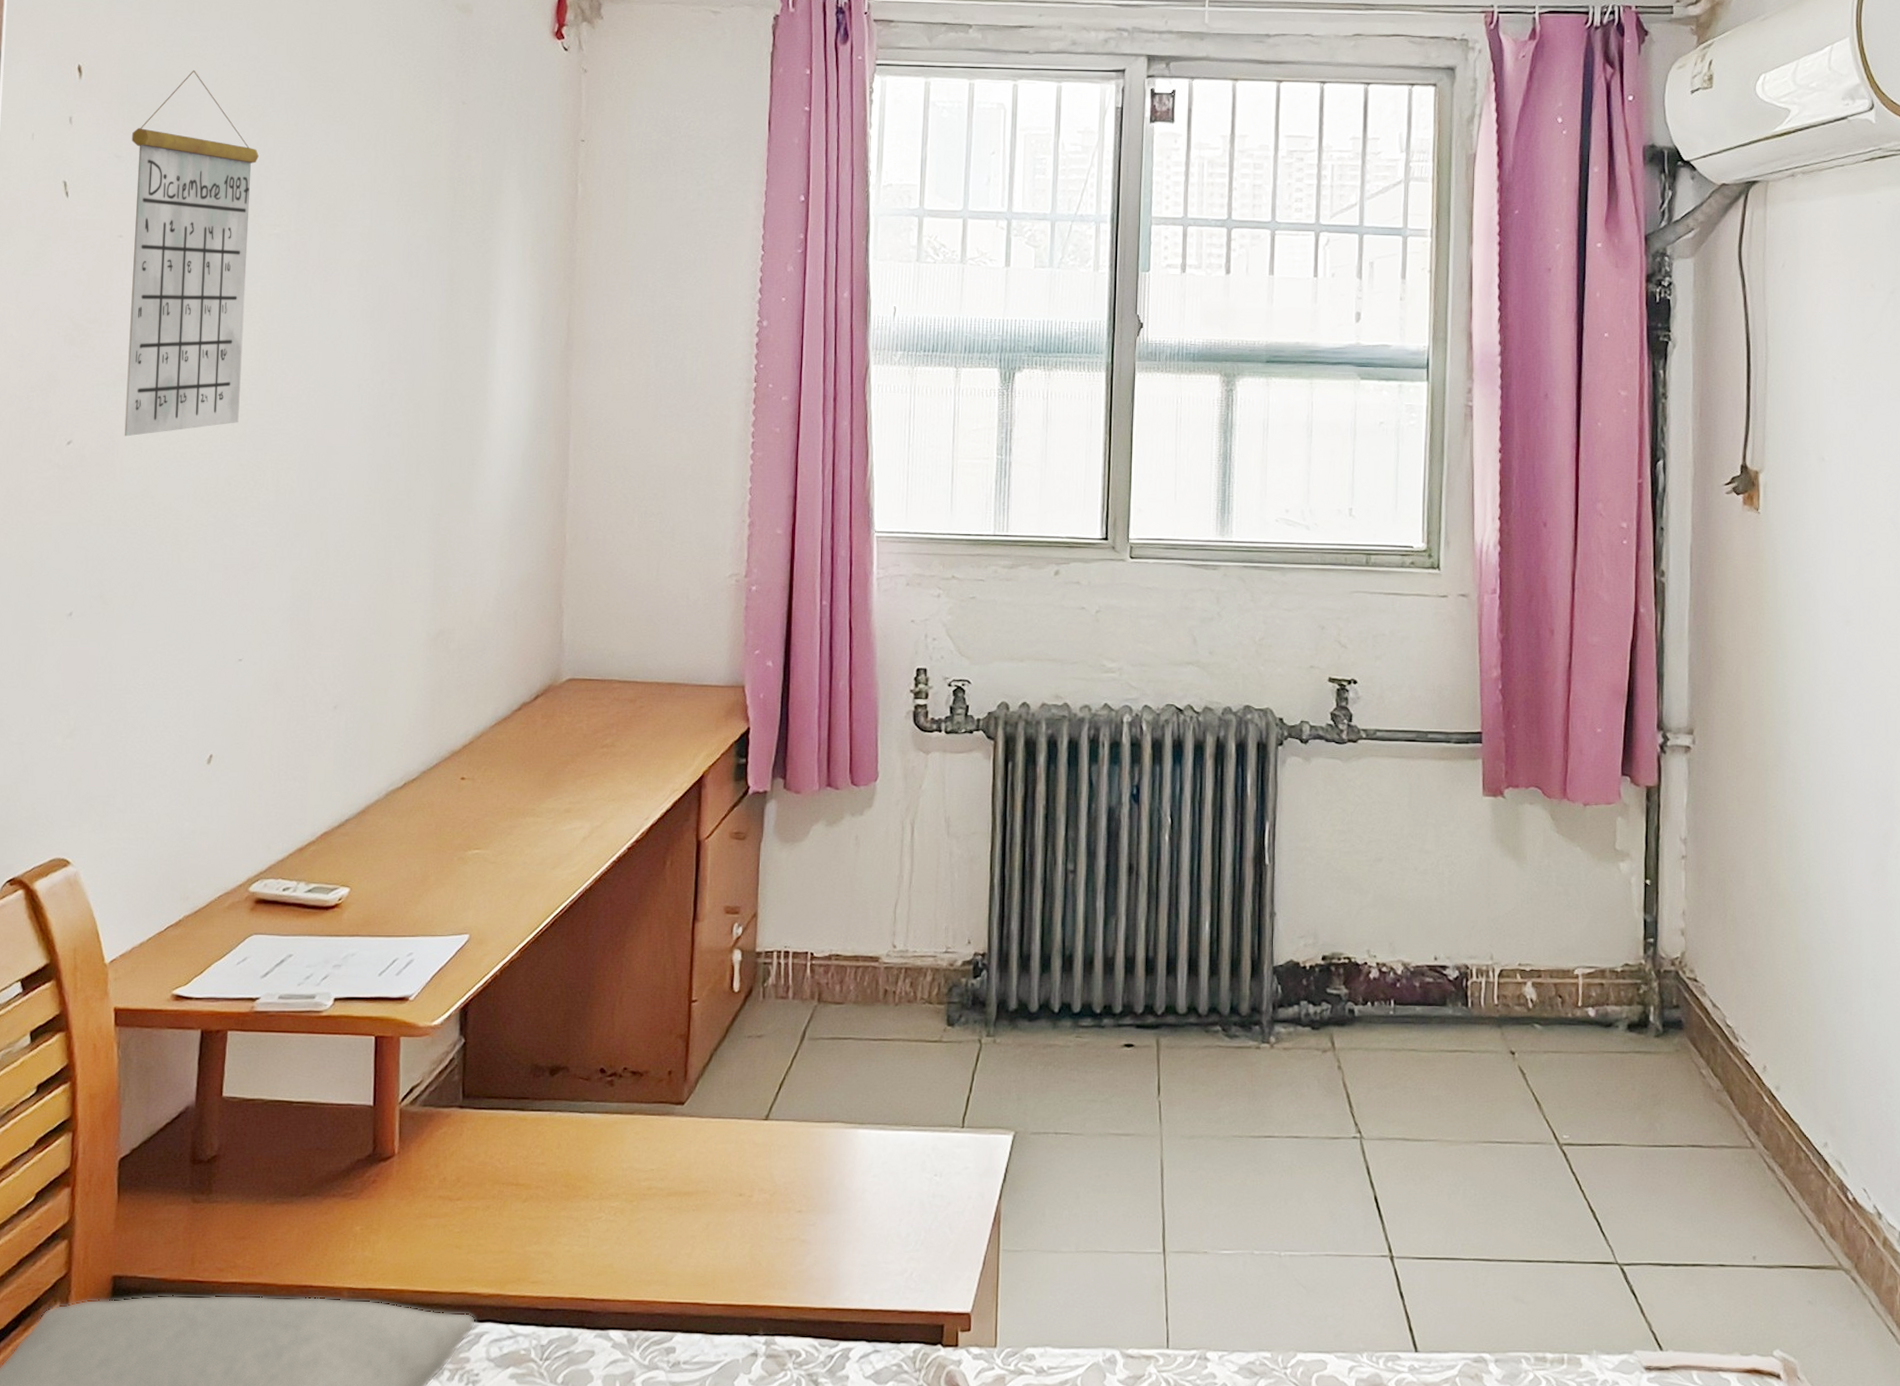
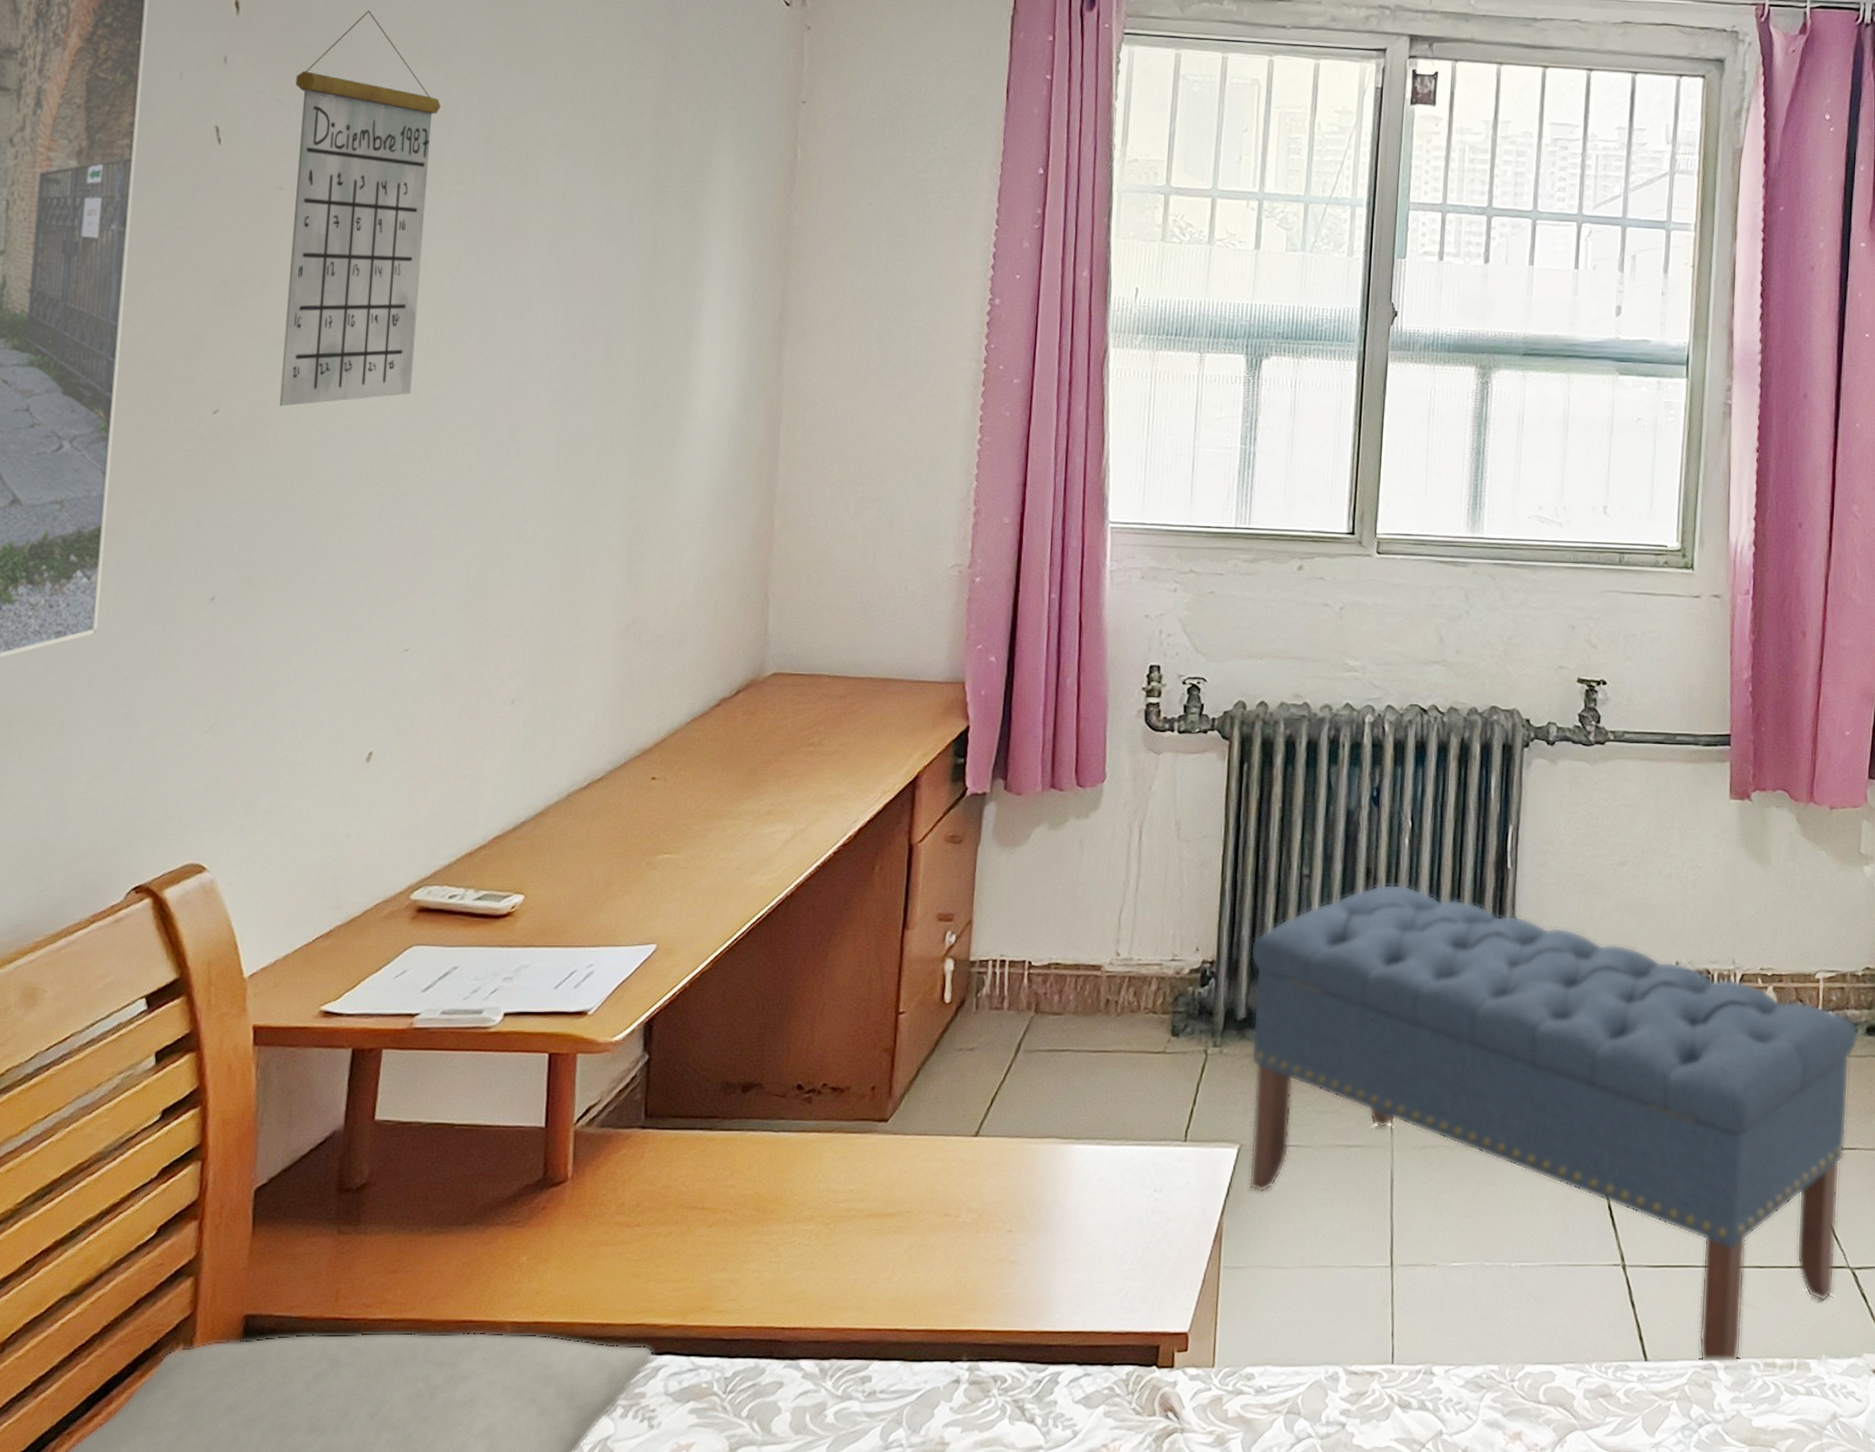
bench: none [1020,879,1620,1355] -> present [1248,884,1859,1362]

